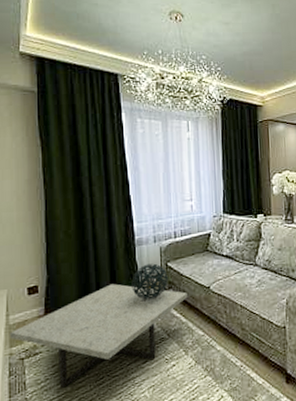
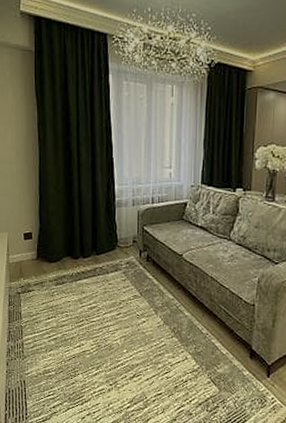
coffee table: present [10,283,187,388] -> none [10,239,161,323]
decorative orb: present [131,263,168,300] -> none [110,225,144,259]

